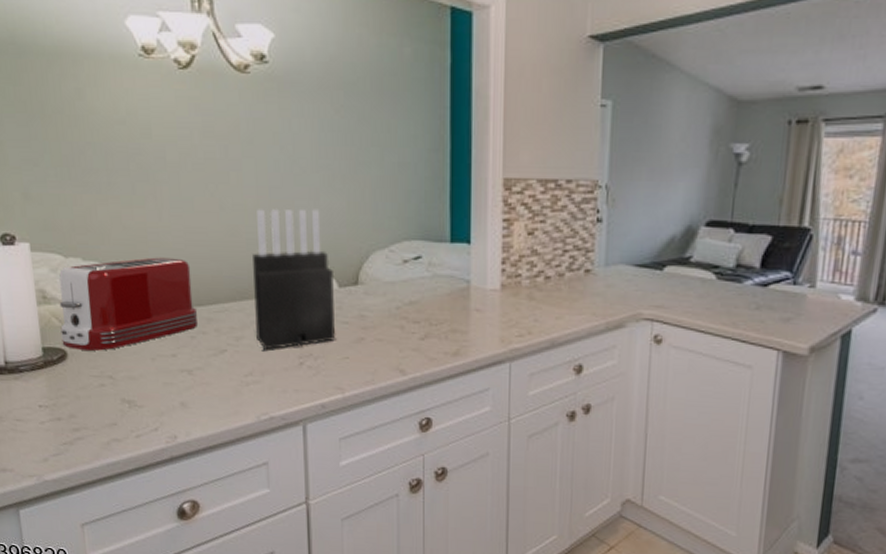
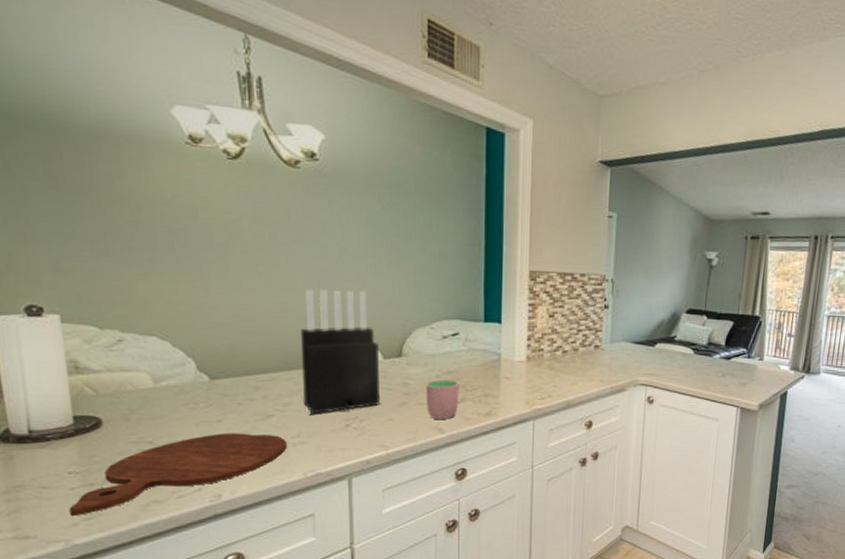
cutting board: none [39,368,240,452] -> present [69,432,287,517]
toaster: present [59,257,197,351] -> none [94,330,244,418]
cup: none [385,311,423,359] -> present [425,379,459,419]

